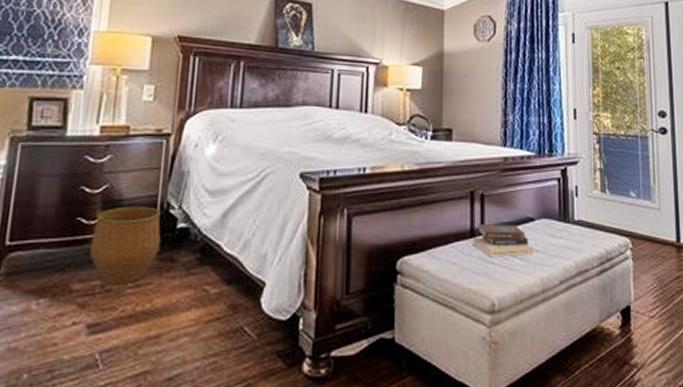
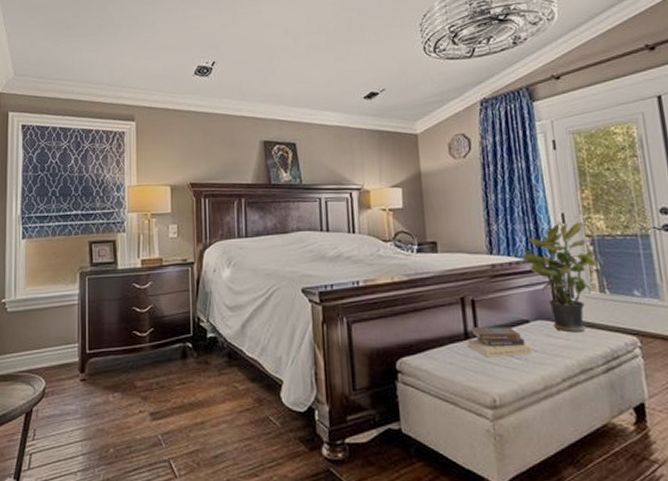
basket: present [89,206,161,285] -> none [145,321,197,383]
potted plant: none [534,116,600,233] -> present [522,221,596,333]

